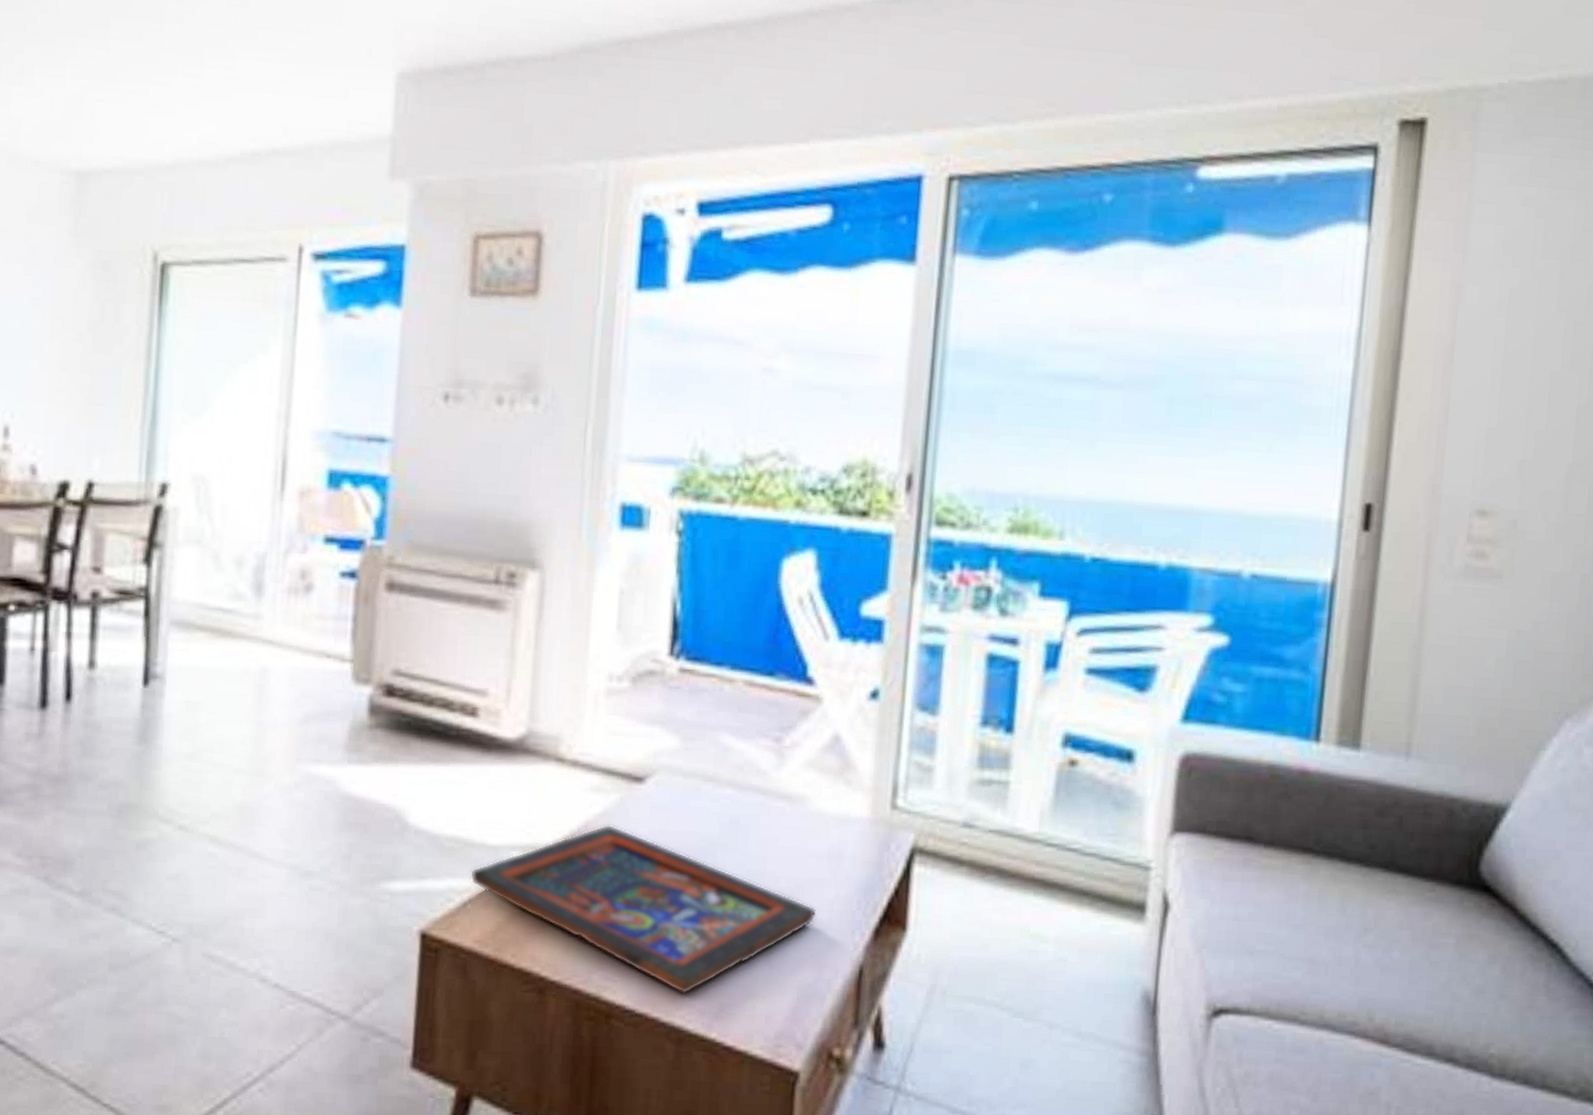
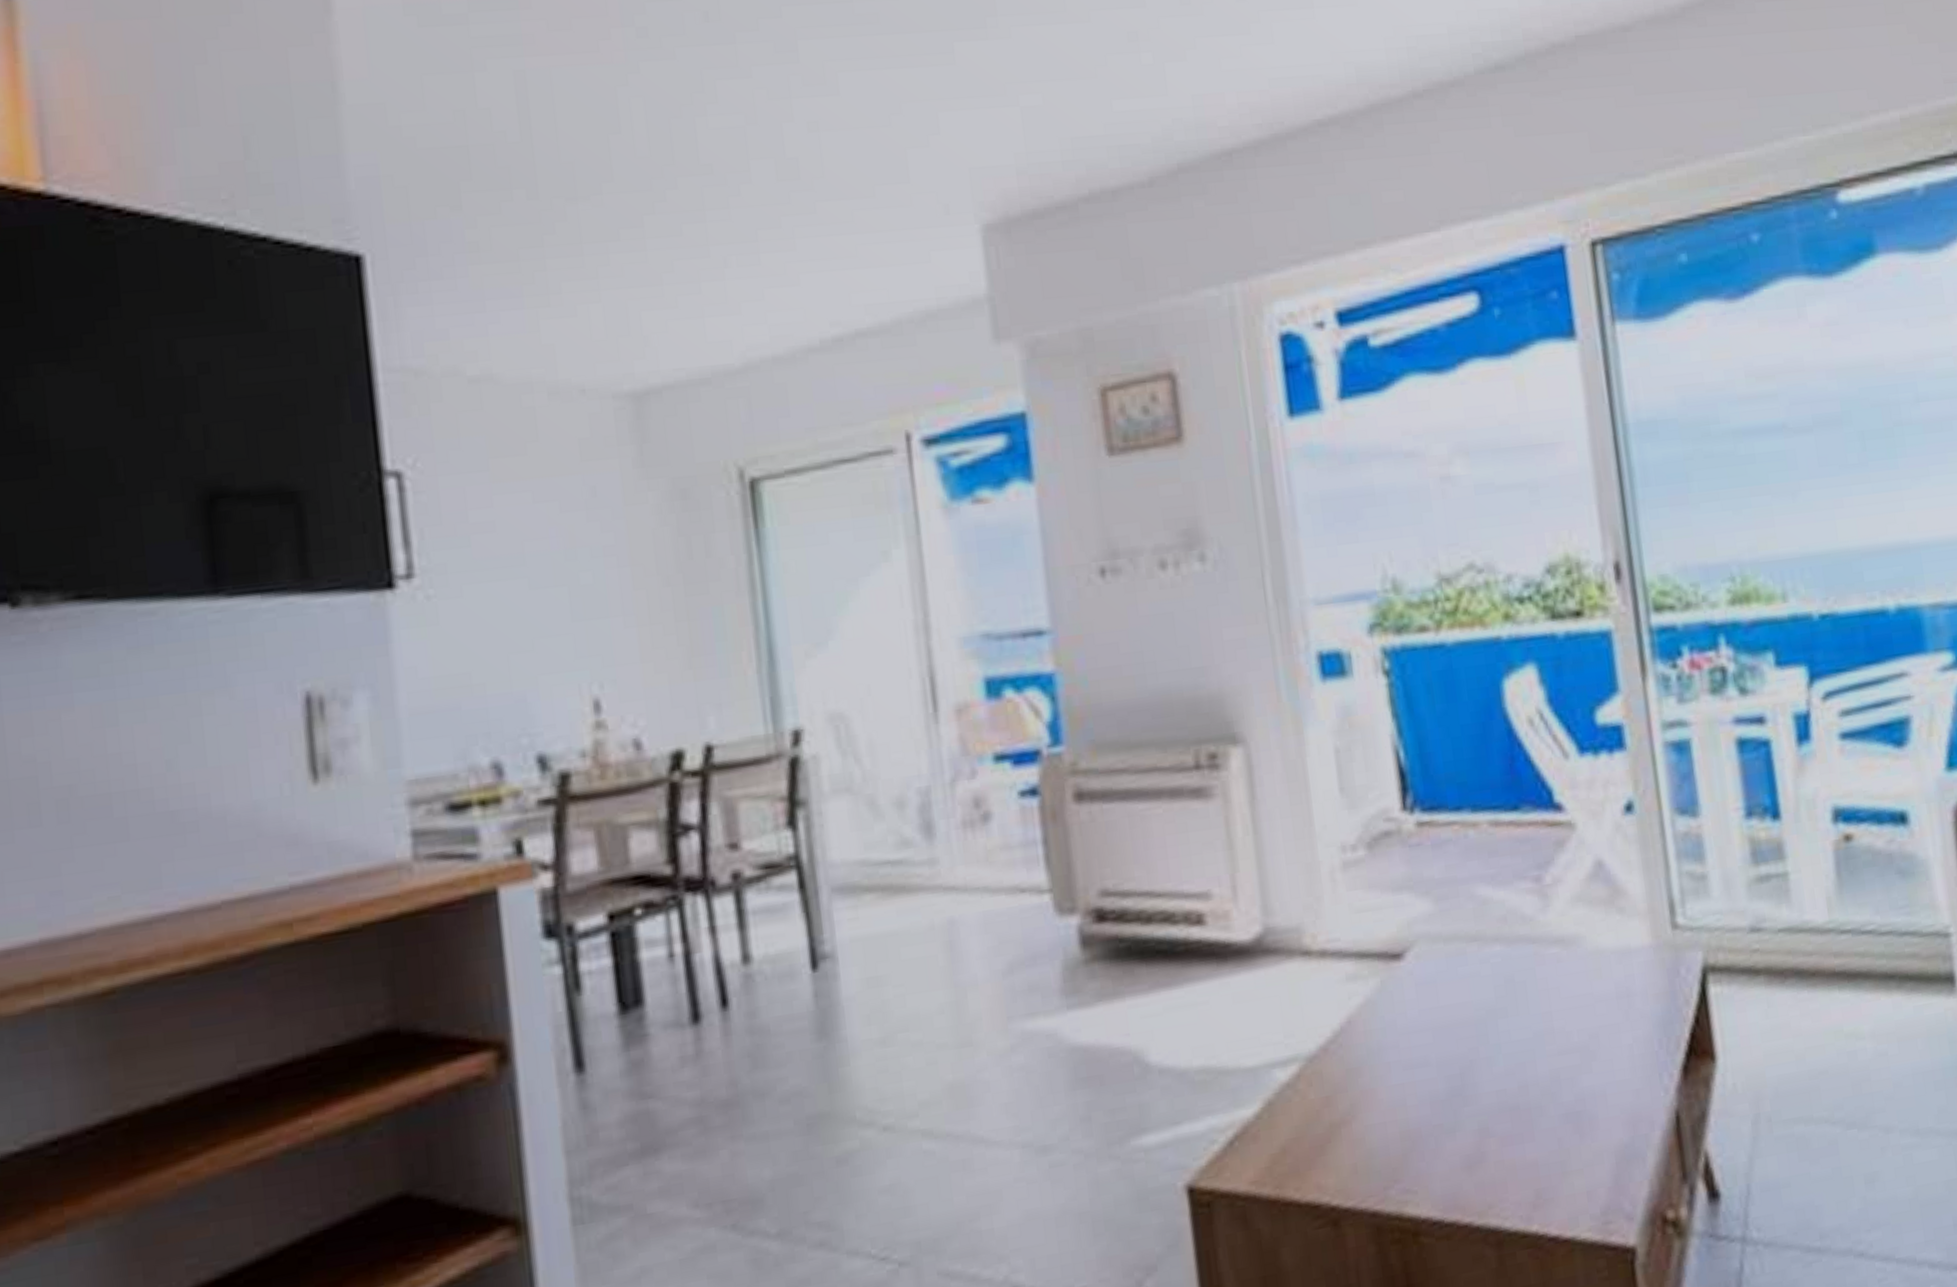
religious icon: present [470,824,817,995] -> none [1230,1013,1618,1190]

